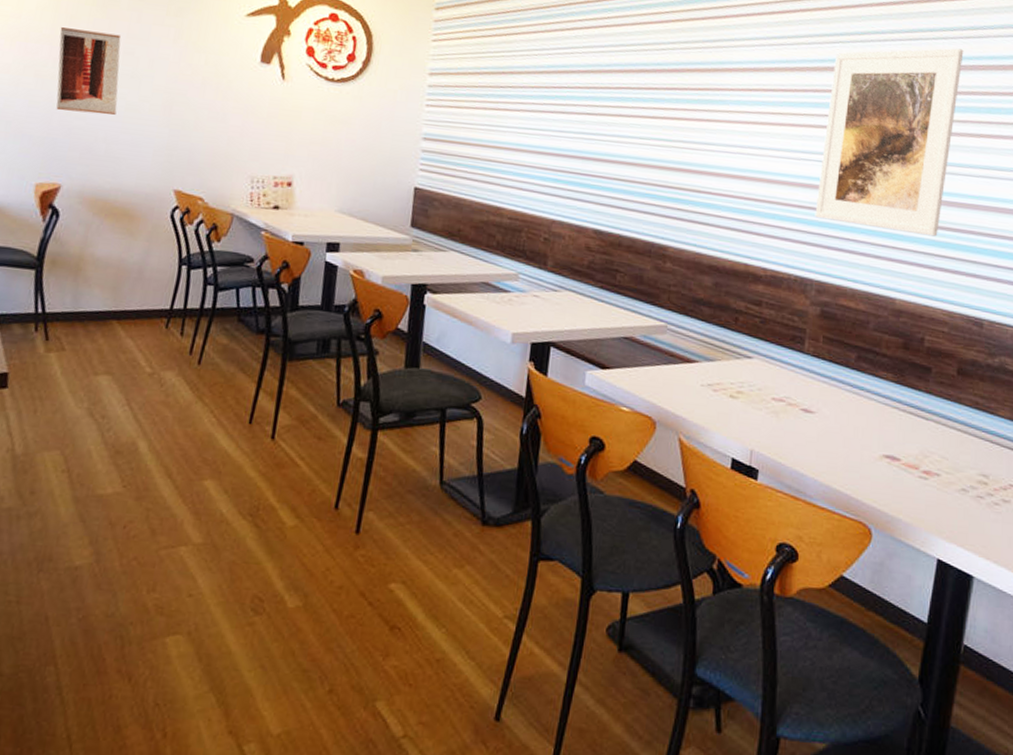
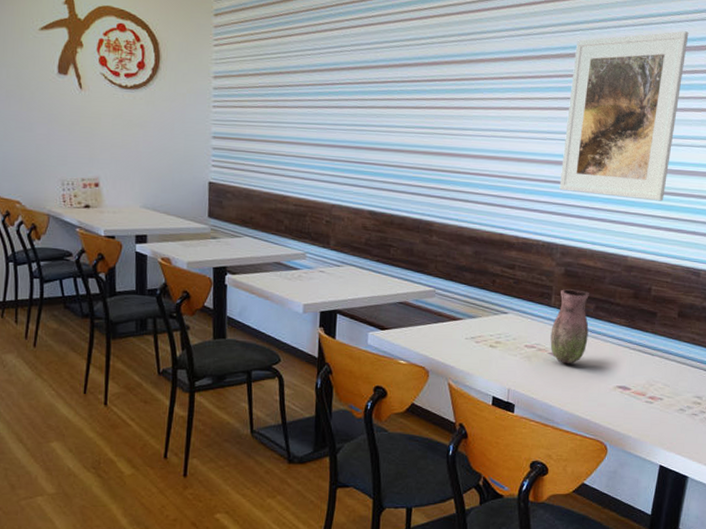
vase: none [802,333,850,425] -> present [550,289,589,364]

